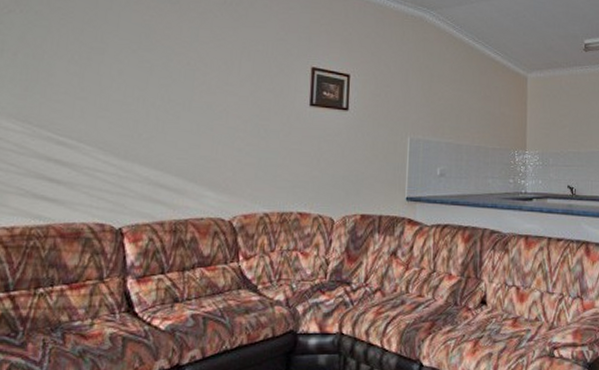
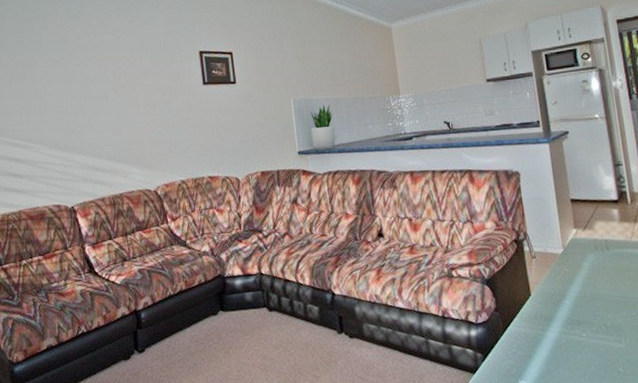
planter: none [424,148,451,200] -> present [310,104,336,151]

